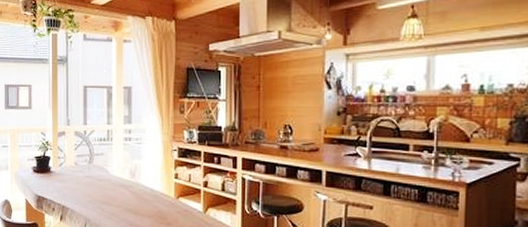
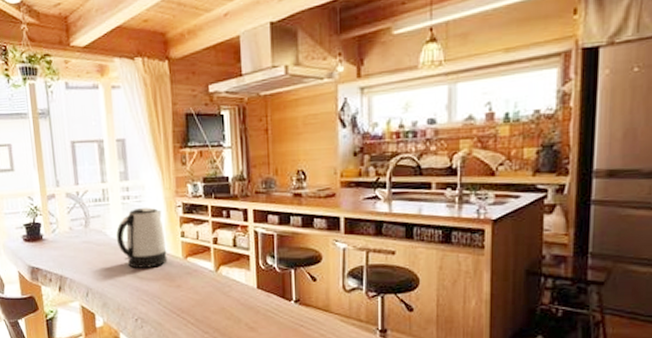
kettle: none [117,149,161,205] -> present [116,207,168,268]

